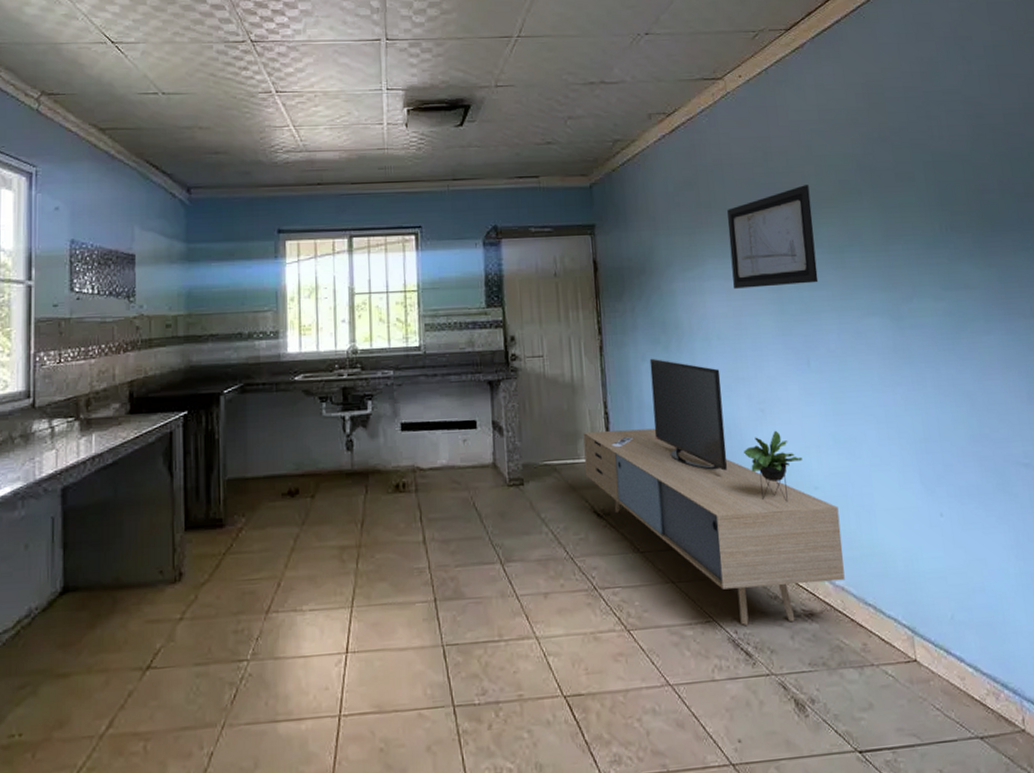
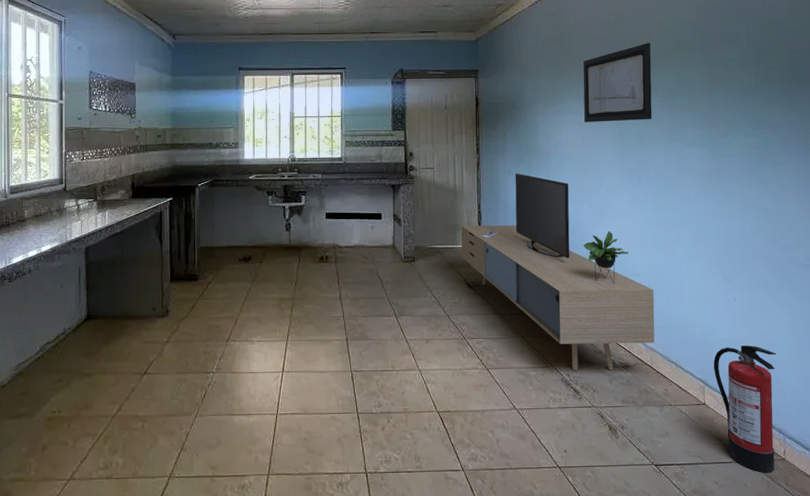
fire extinguisher: none [922,575,1013,753] -> present [713,345,777,473]

